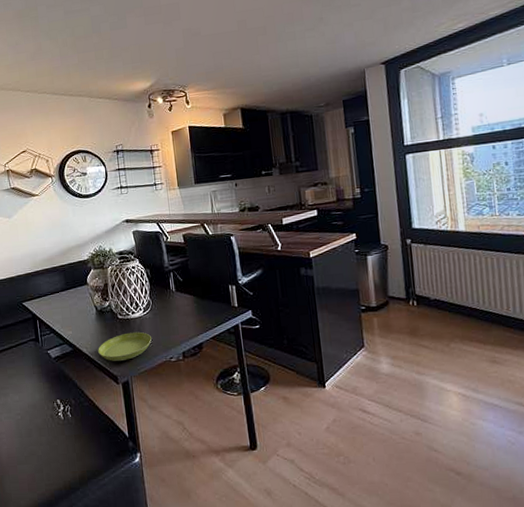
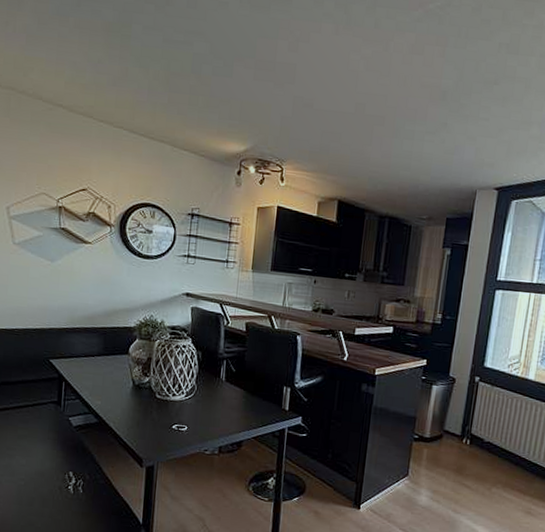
saucer: present [98,332,152,362] -> none [126,415,189,444]

